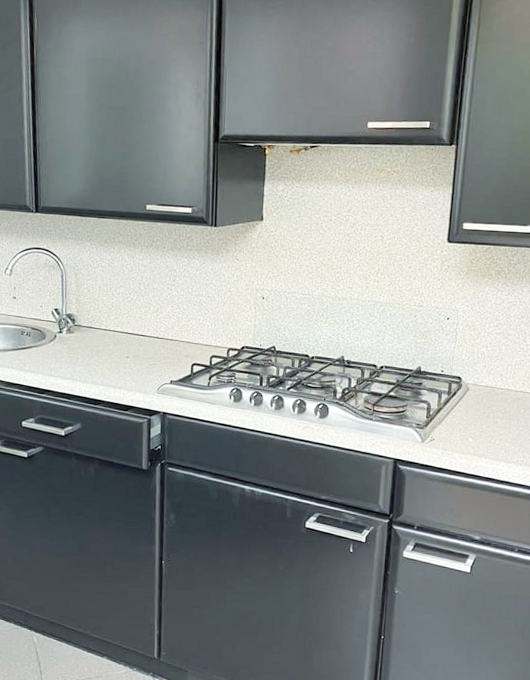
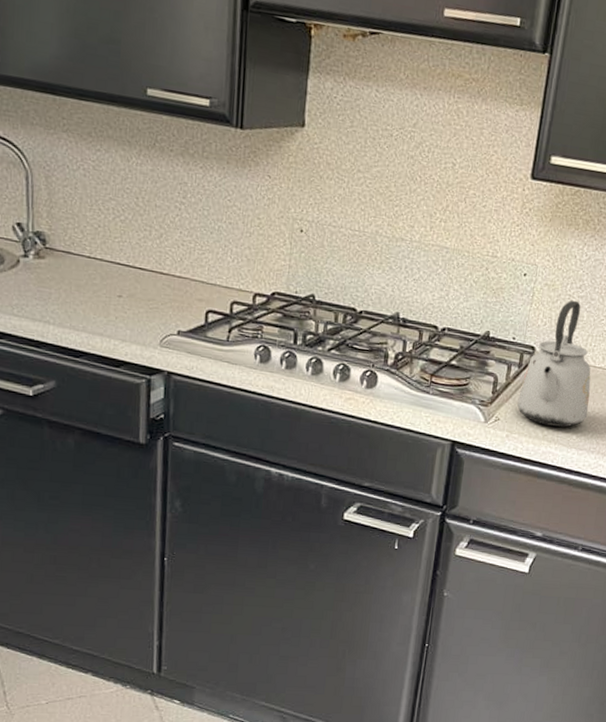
kettle: none [449,336,514,444] -> present [517,300,591,427]

